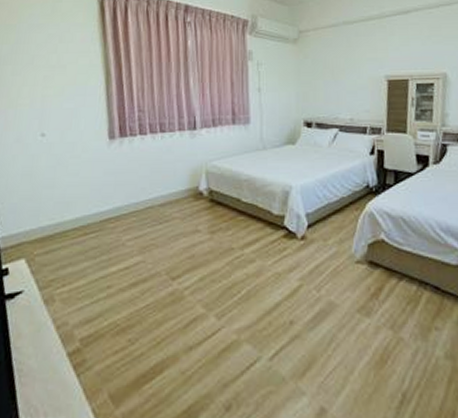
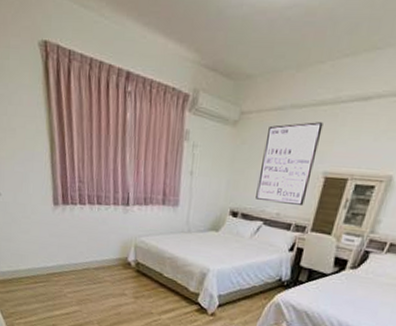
wall art: none [326,34,376,109] -> present [256,122,323,205]

